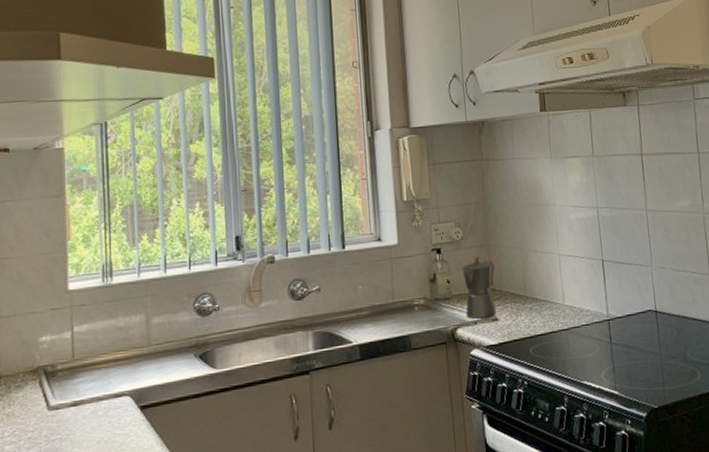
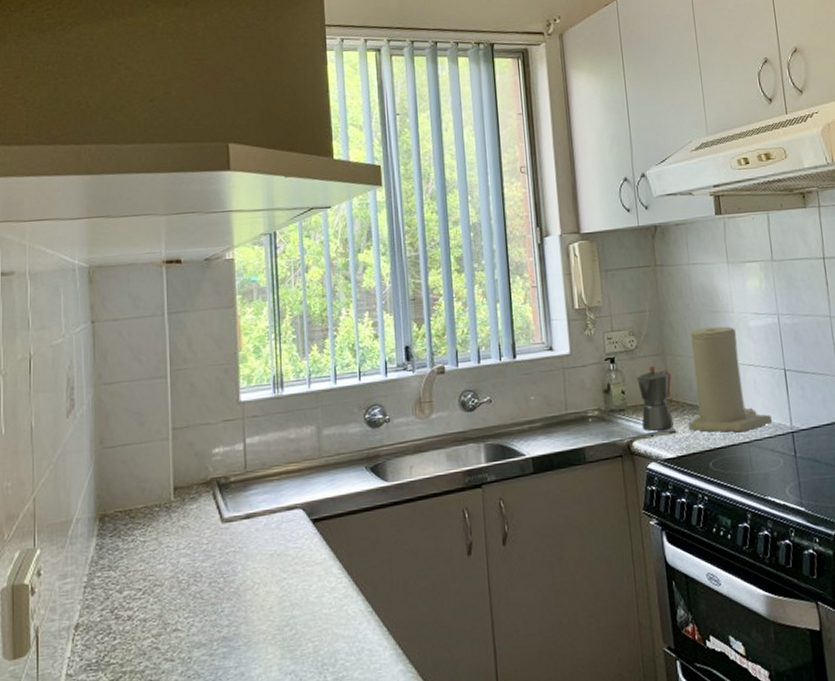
paper towel: none [510,218,590,320] -> present [688,326,773,433]

